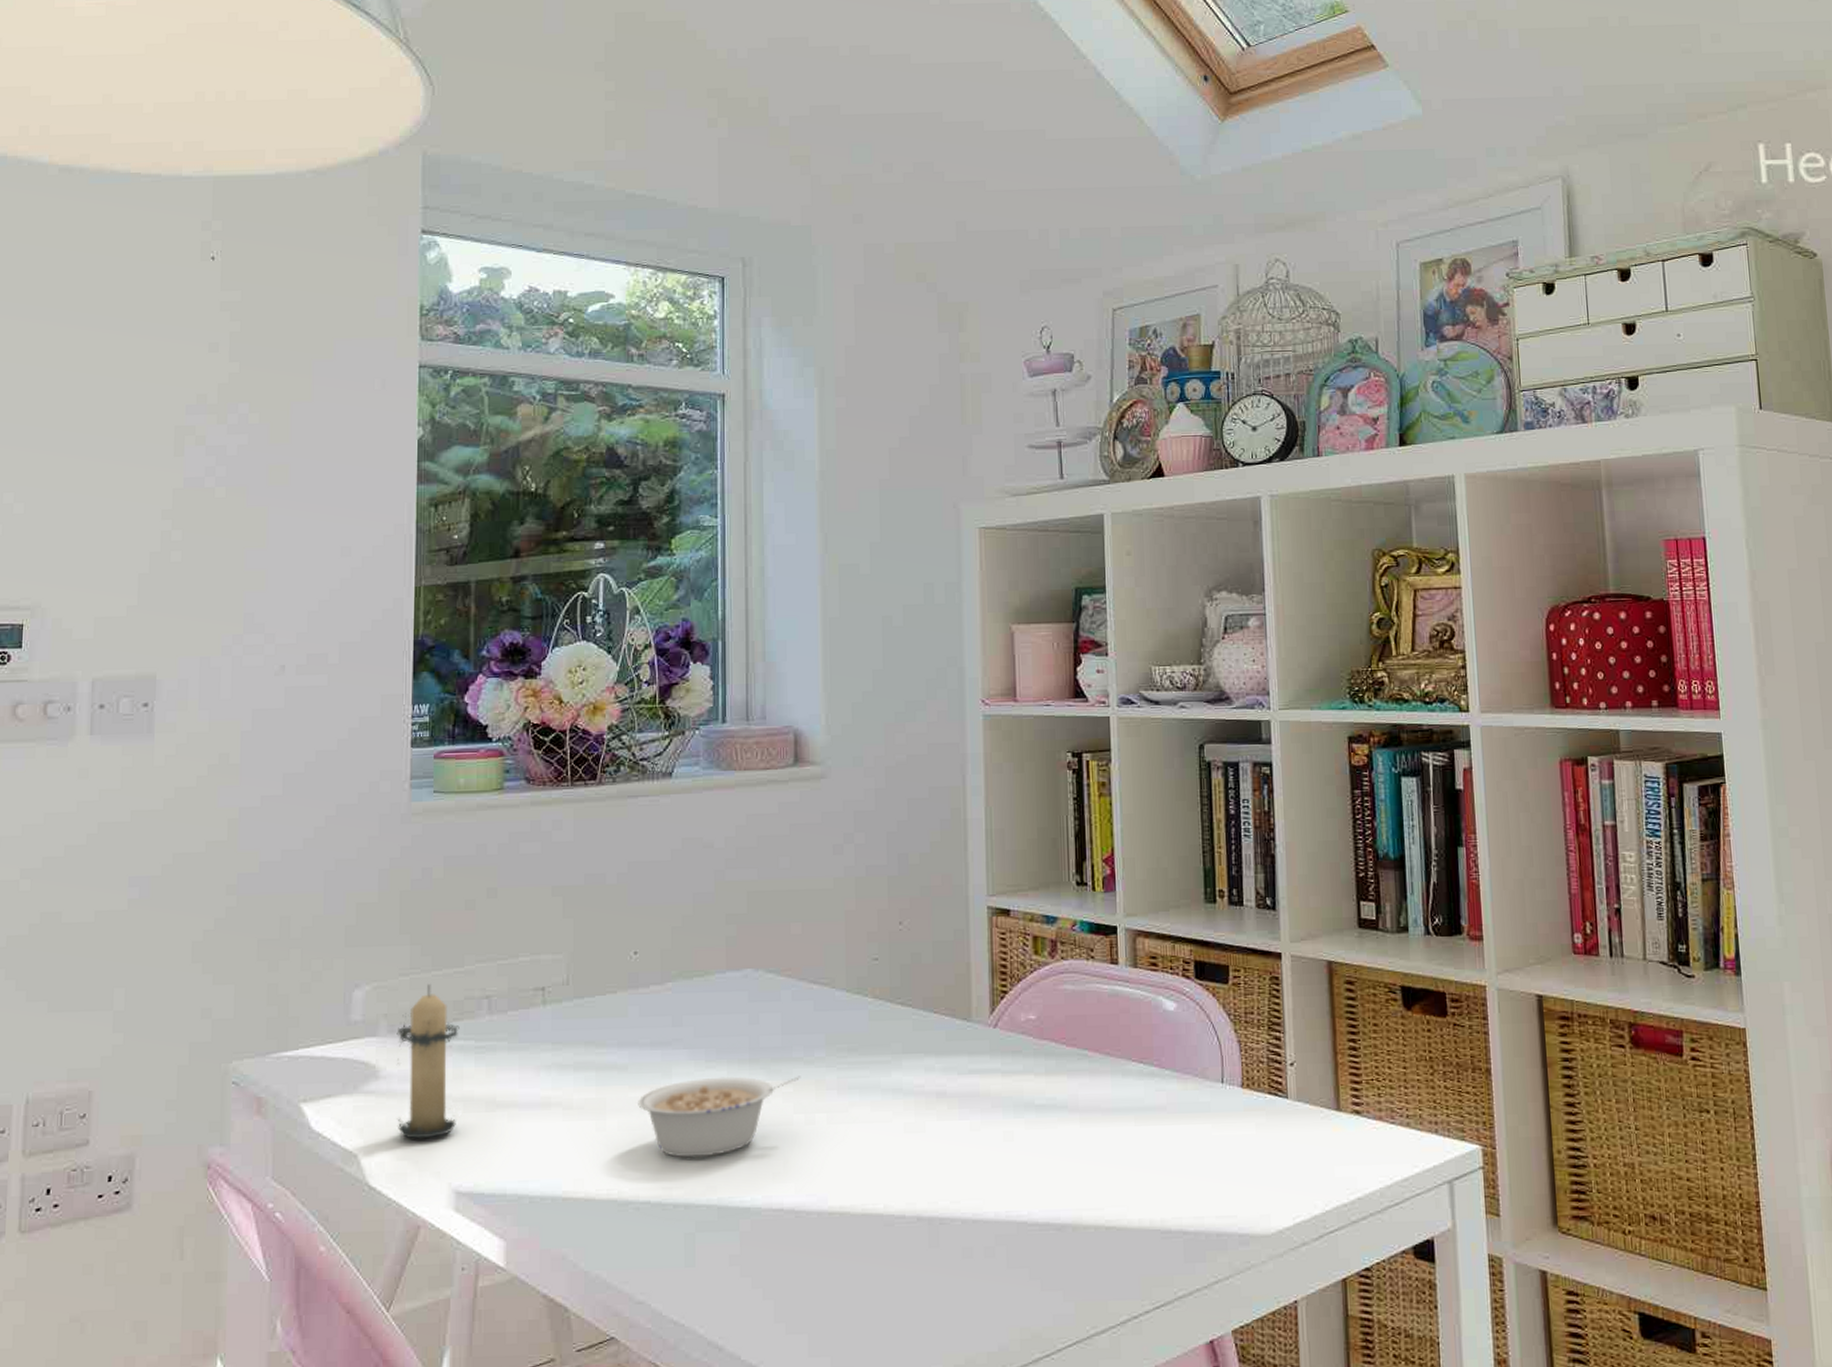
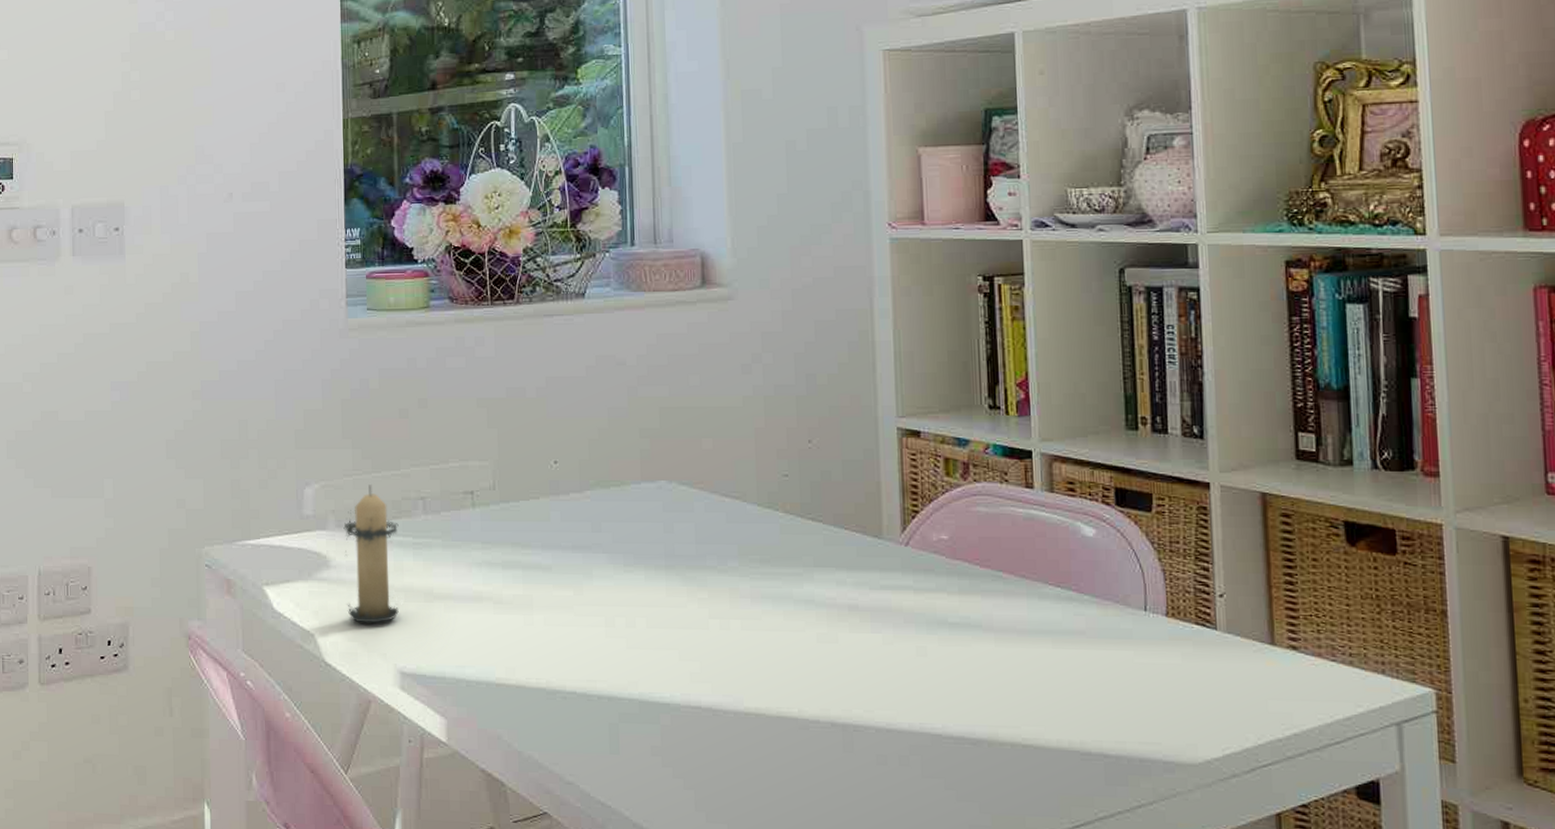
legume: present [638,1076,801,1158] -> none [562,581,715,654]

